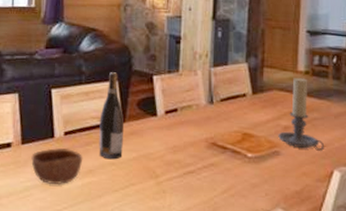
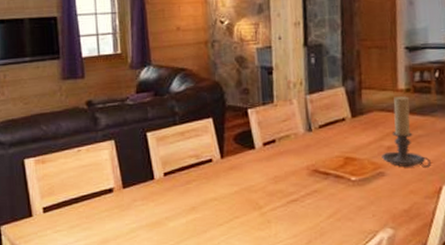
bowl: present [31,148,83,185] -> none [134,189,185,225]
wine bottle: present [99,72,125,160] -> none [197,110,224,196]

